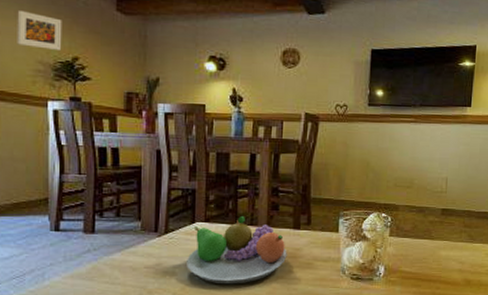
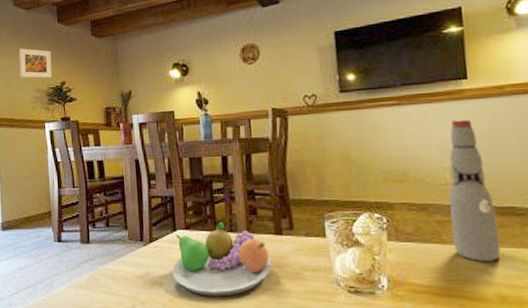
bottle: none [439,139,474,254] -> present [449,118,500,261]

